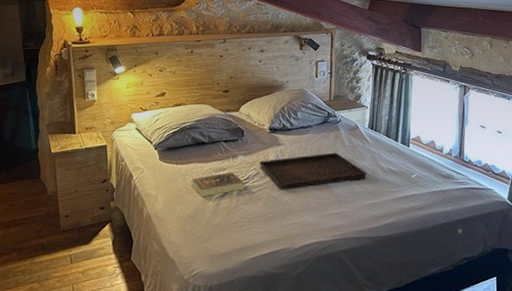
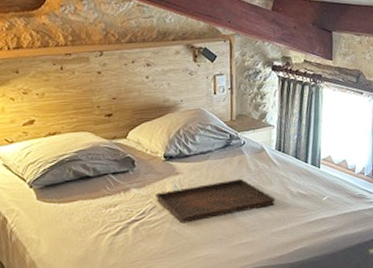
book: present [191,172,244,198] -> none [78,207,140,238]

